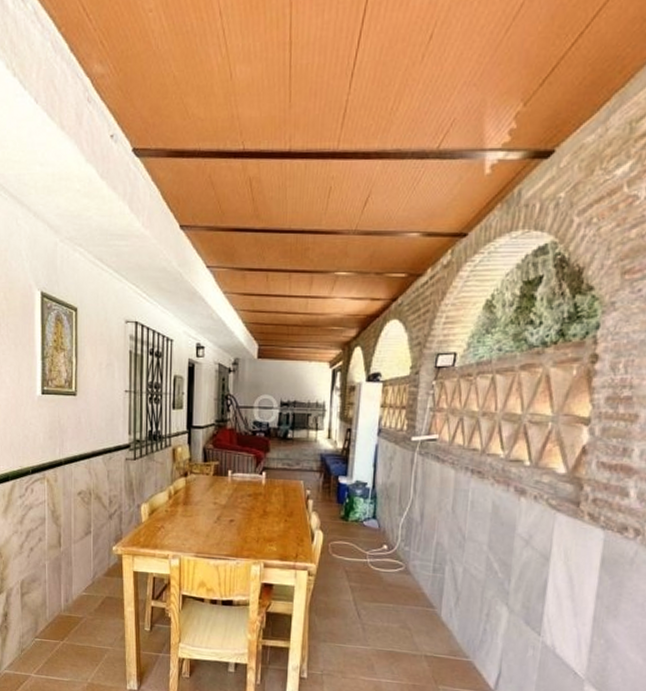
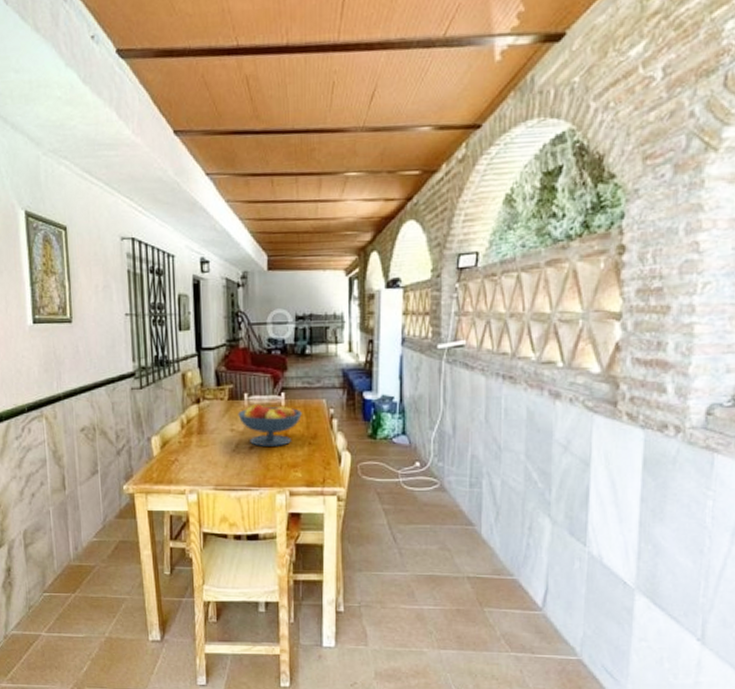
fruit bowl: none [221,481,280,521] -> present [238,404,302,446]

